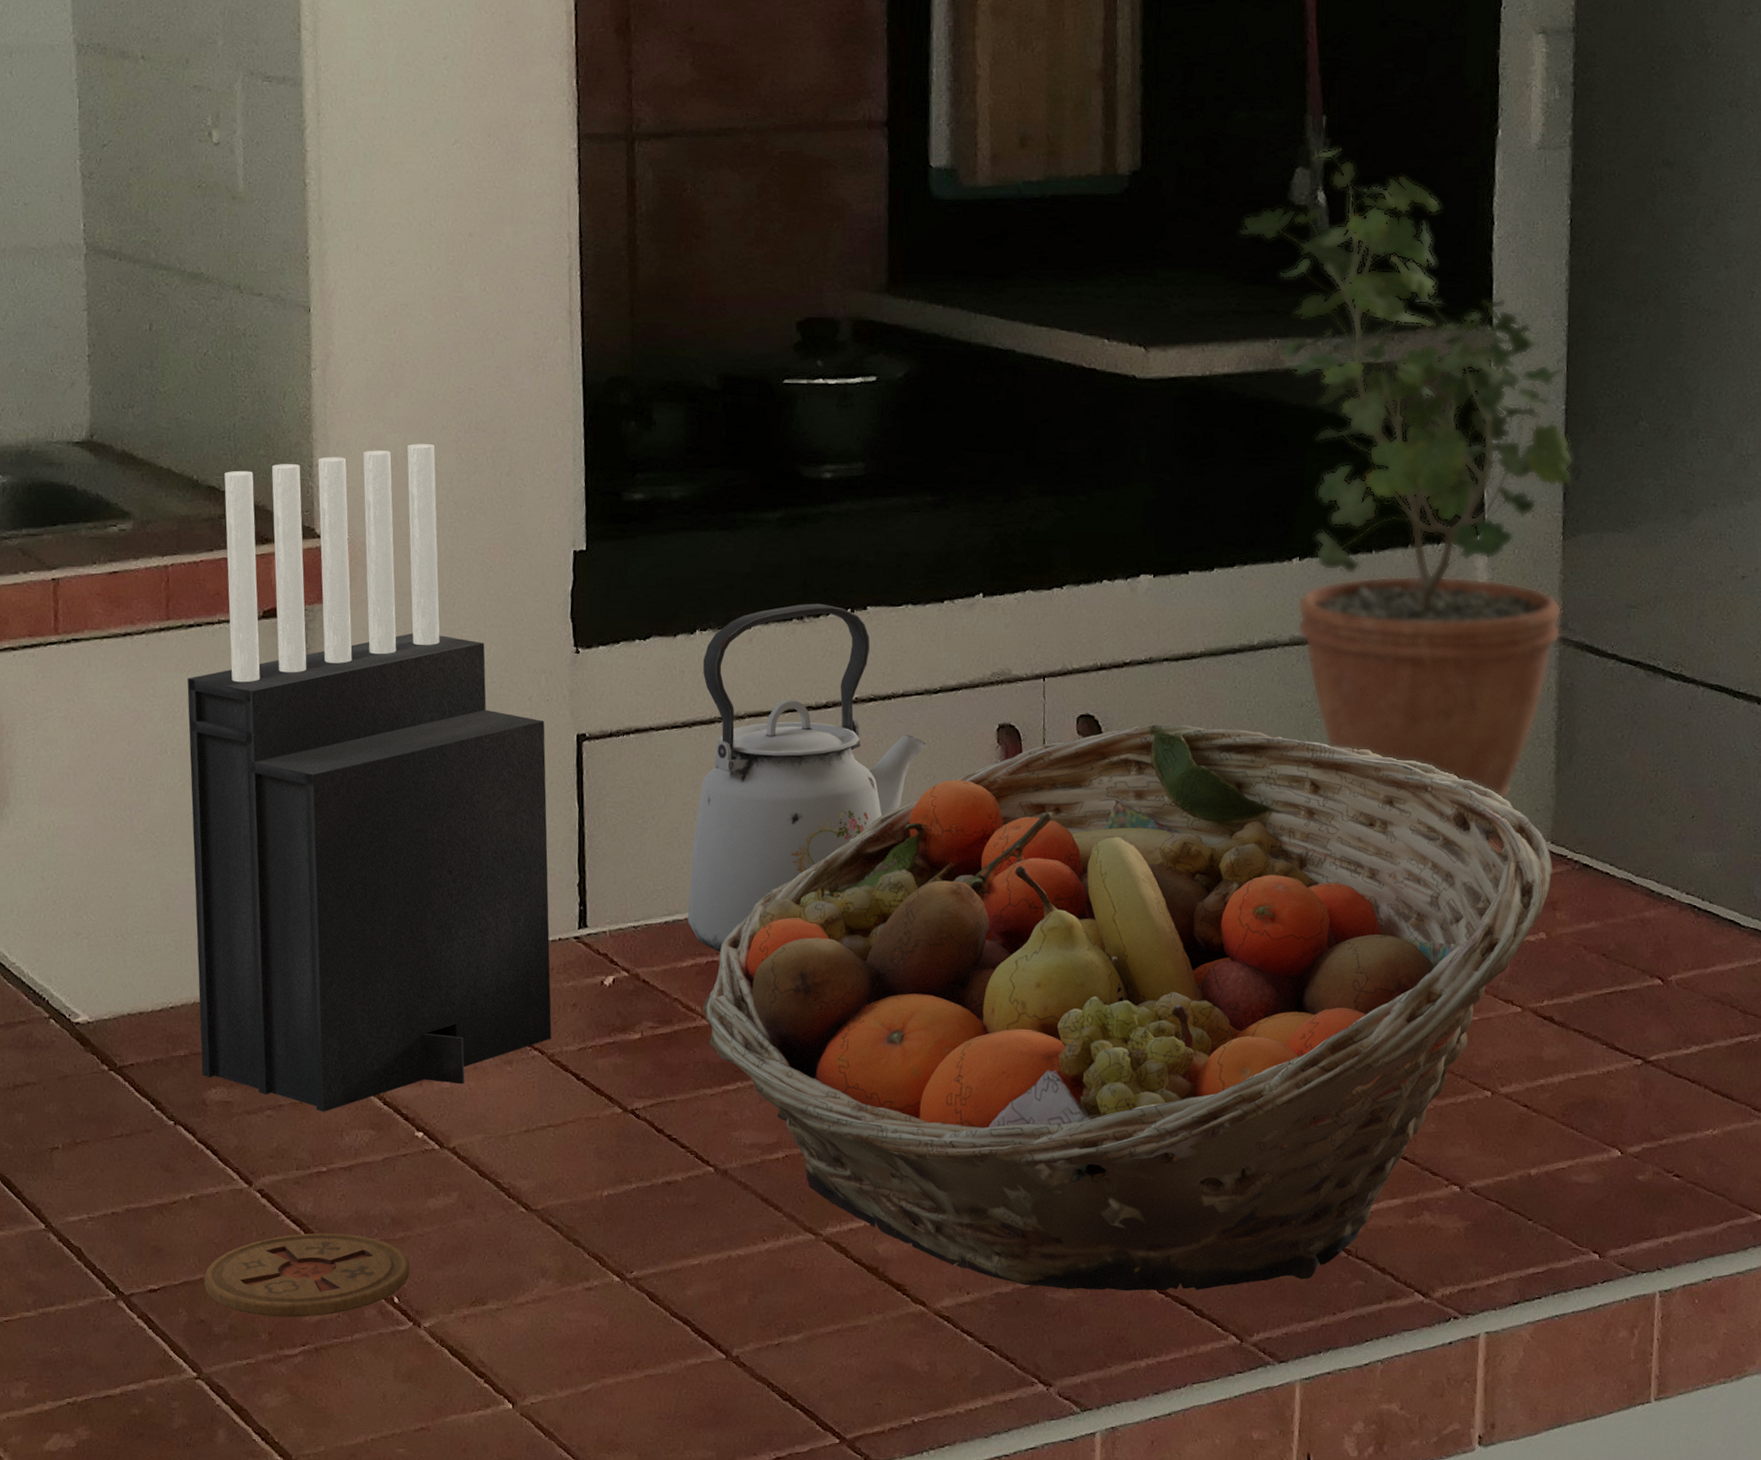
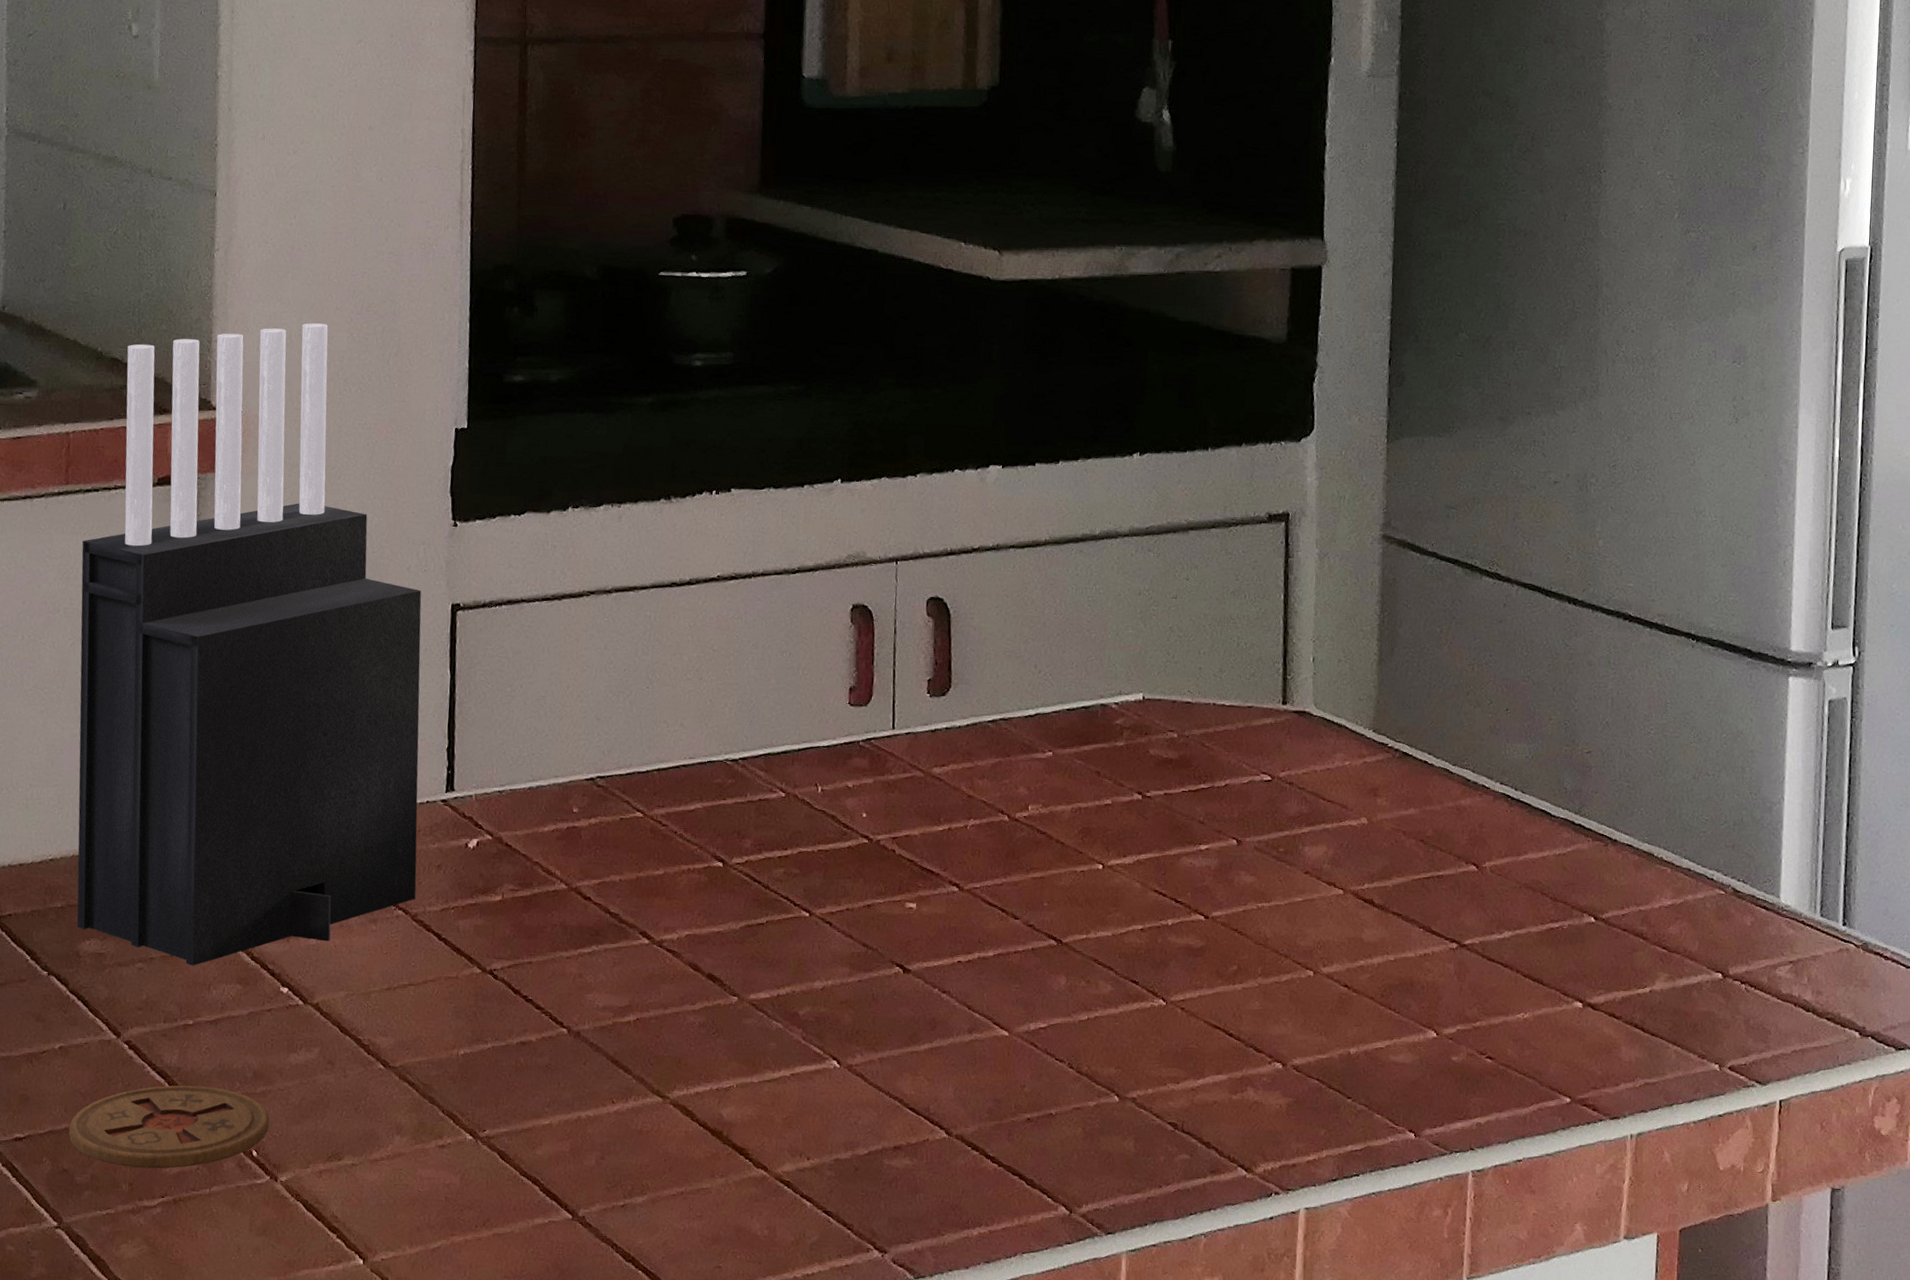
kettle: present [688,603,927,953] -> none [551,484,784,819]
fruit basket: present [703,724,1553,1292] -> none [562,608,1375,1161]
potted plant: present [1239,148,1573,852] -> none [1089,70,1397,739]

